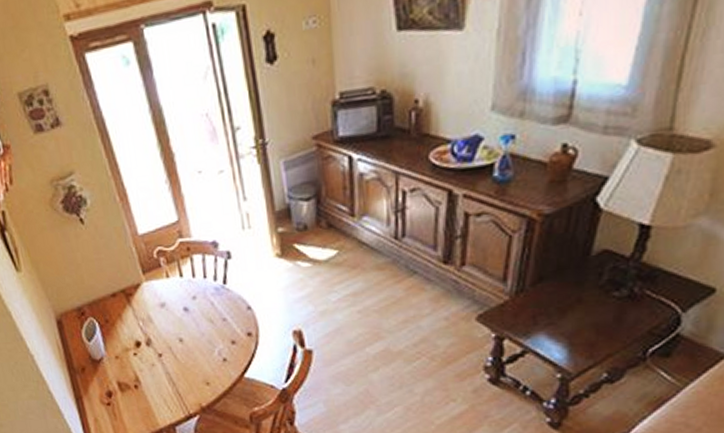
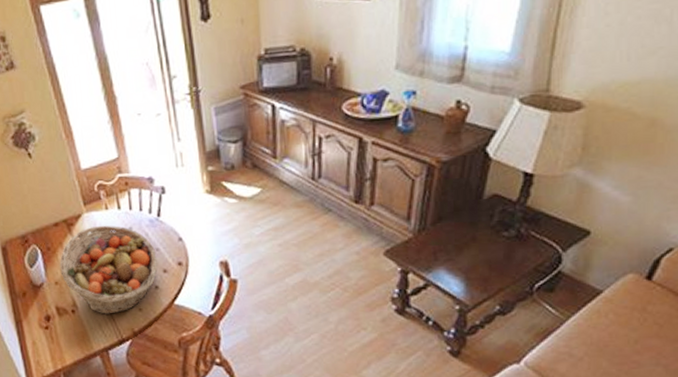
fruit basket: none [119,294,225,389] -> present [59,225,158,314]

